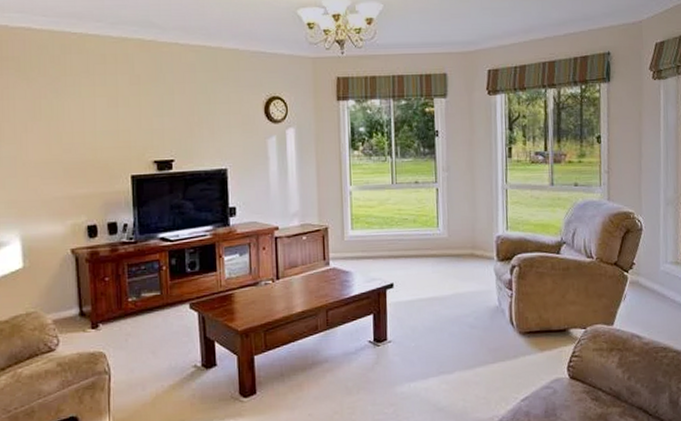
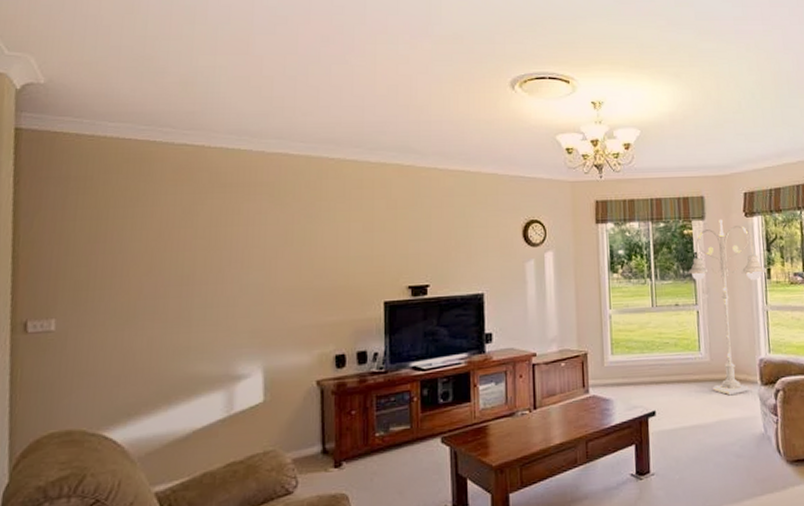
floor lamp: none [428,97,508,270] -> present [688,219,767,396]

